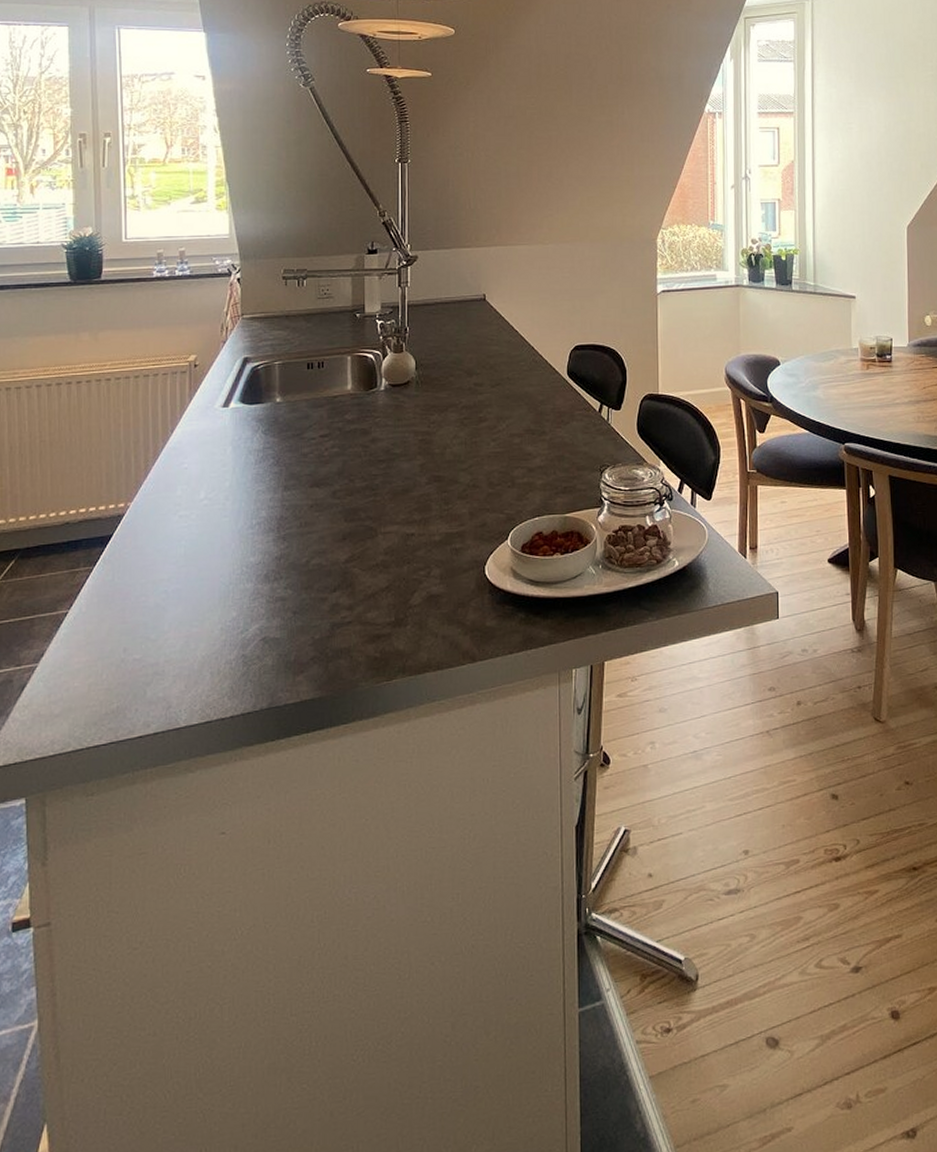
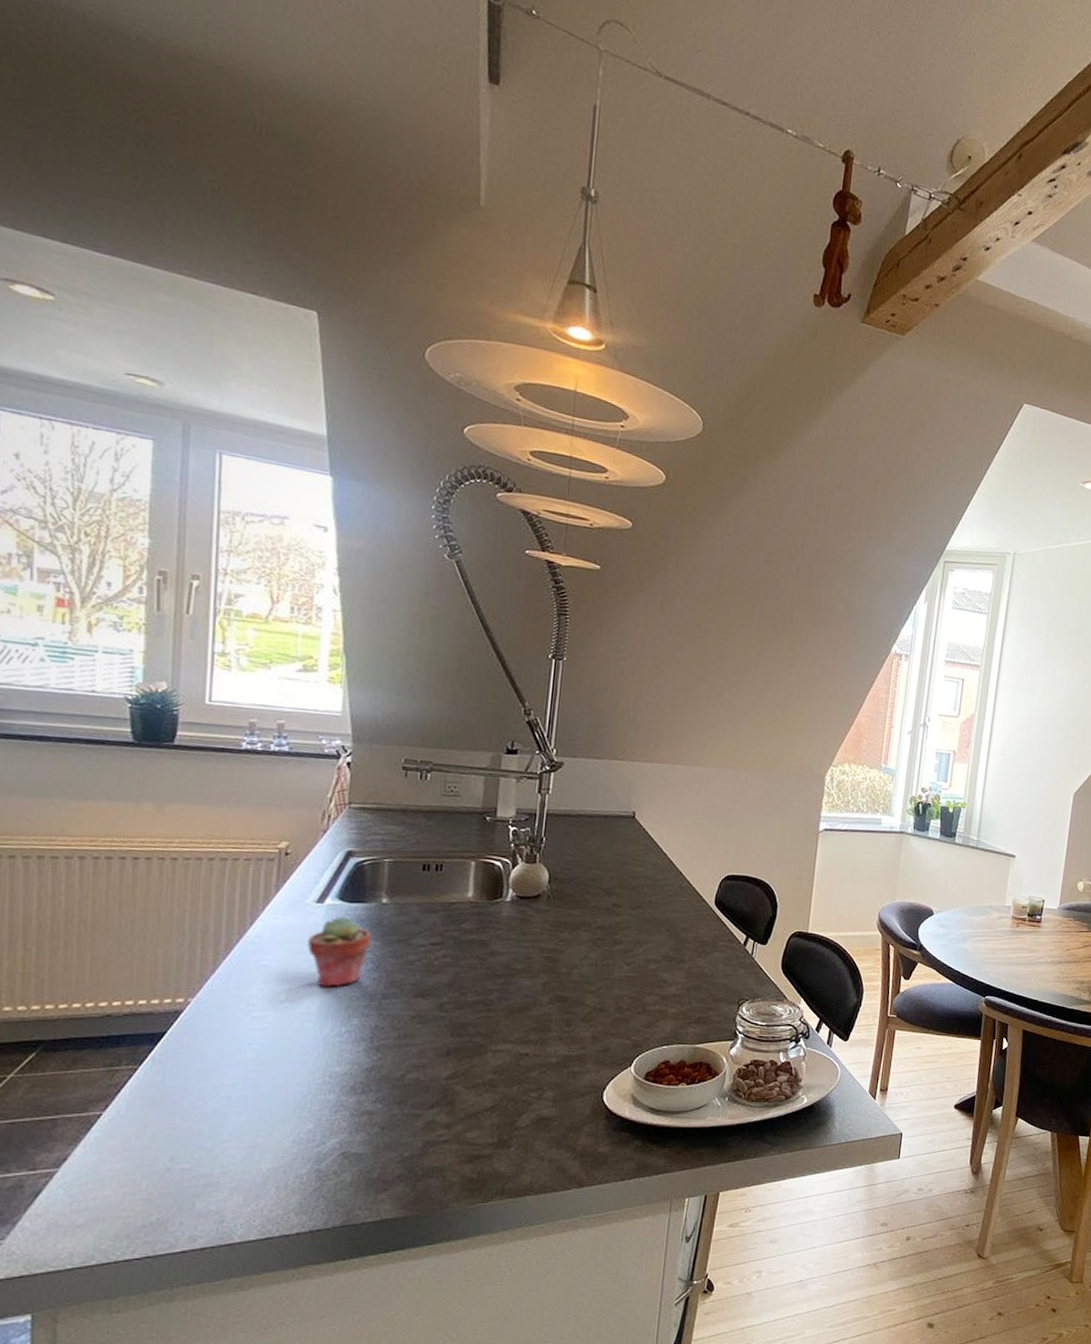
potted succulent: none [219,418,271,485] -> present [308,916,372,989]

